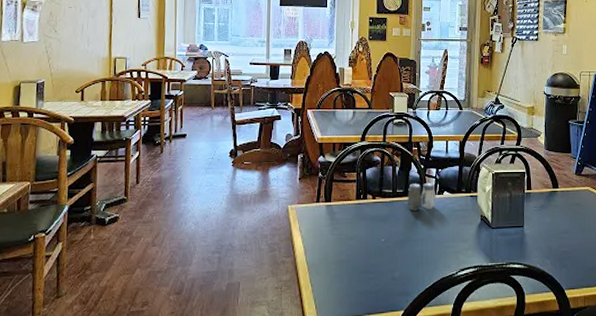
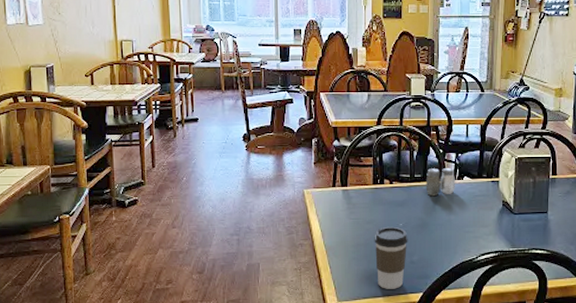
coffee cup: none [356,242,390,308] -> present [374,226,408,289]

